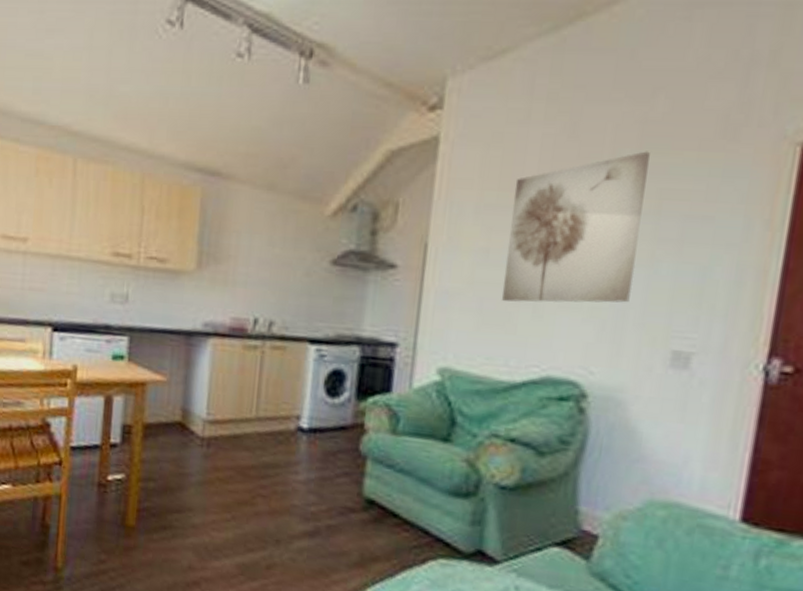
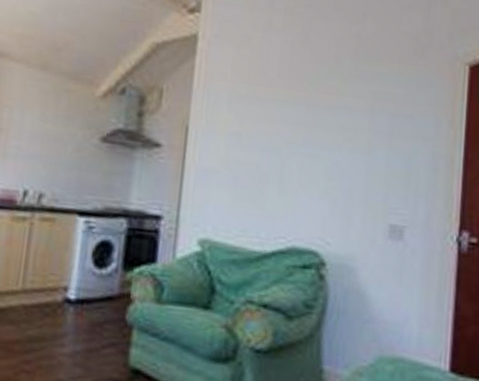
wall art: present [501,151,650,303] -> none [252,60,364,184]

